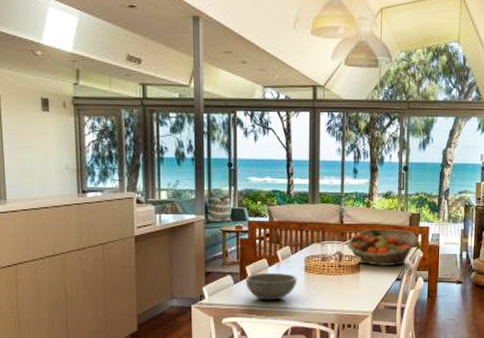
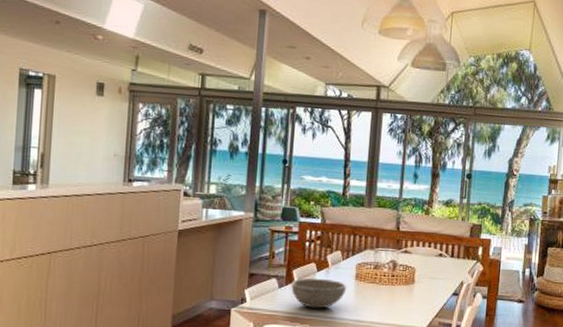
fruit basket: present [346,228,417,266] -> none [402,237,478,279]

